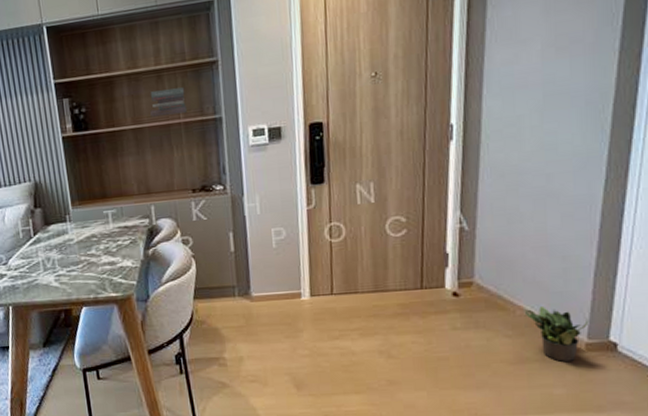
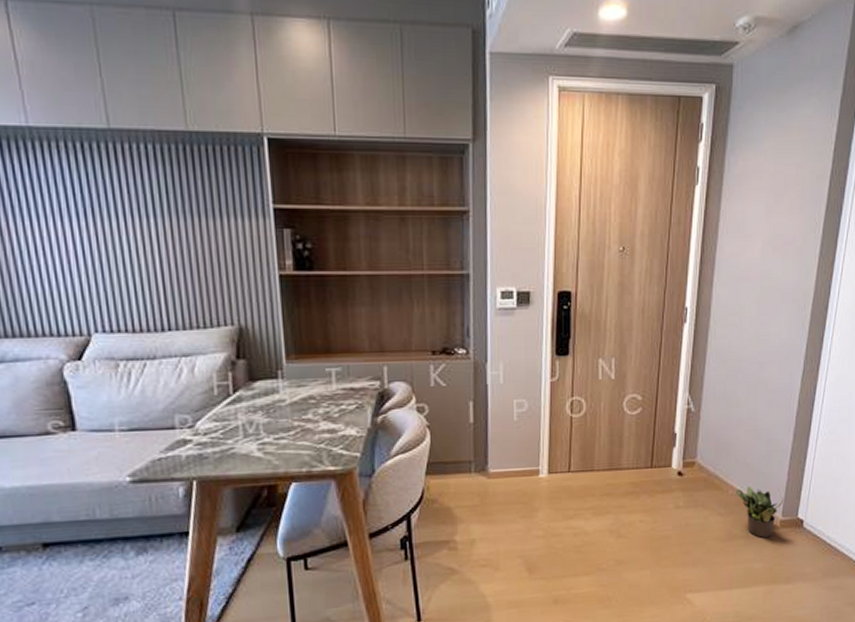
books: present [150,87,187,117] -> none [390,235,432,264]

